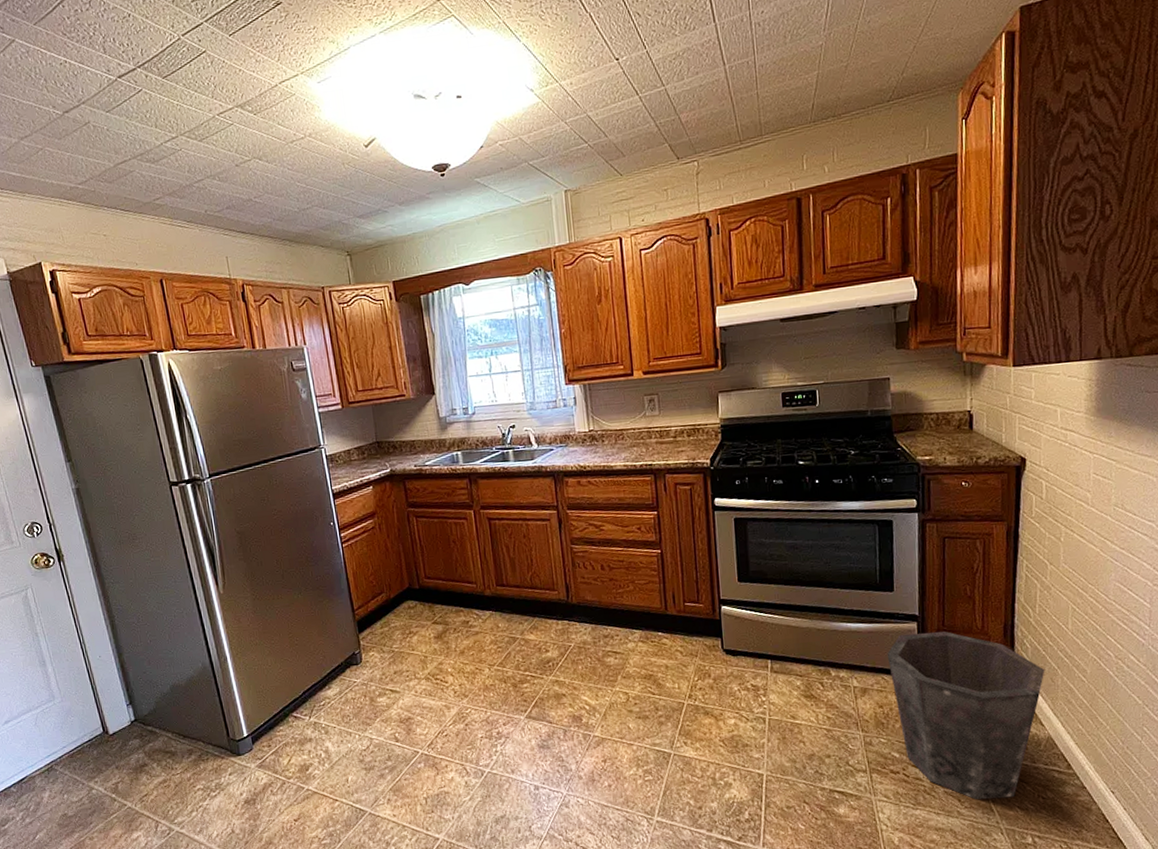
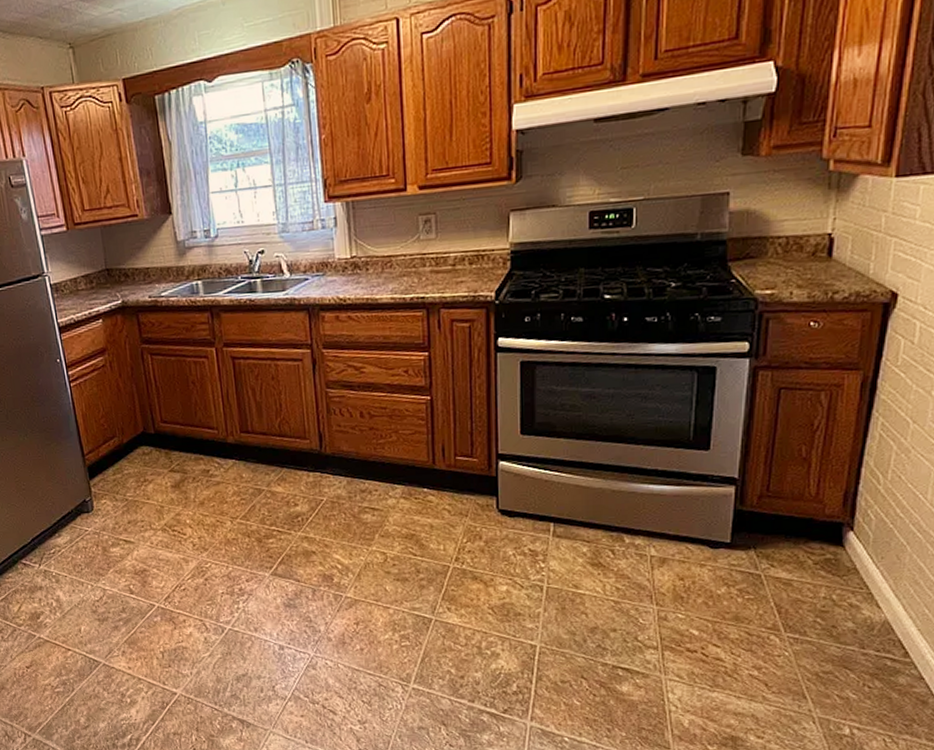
waste bin: present [886,631,1045,800] -> none [694,497,891,686]

